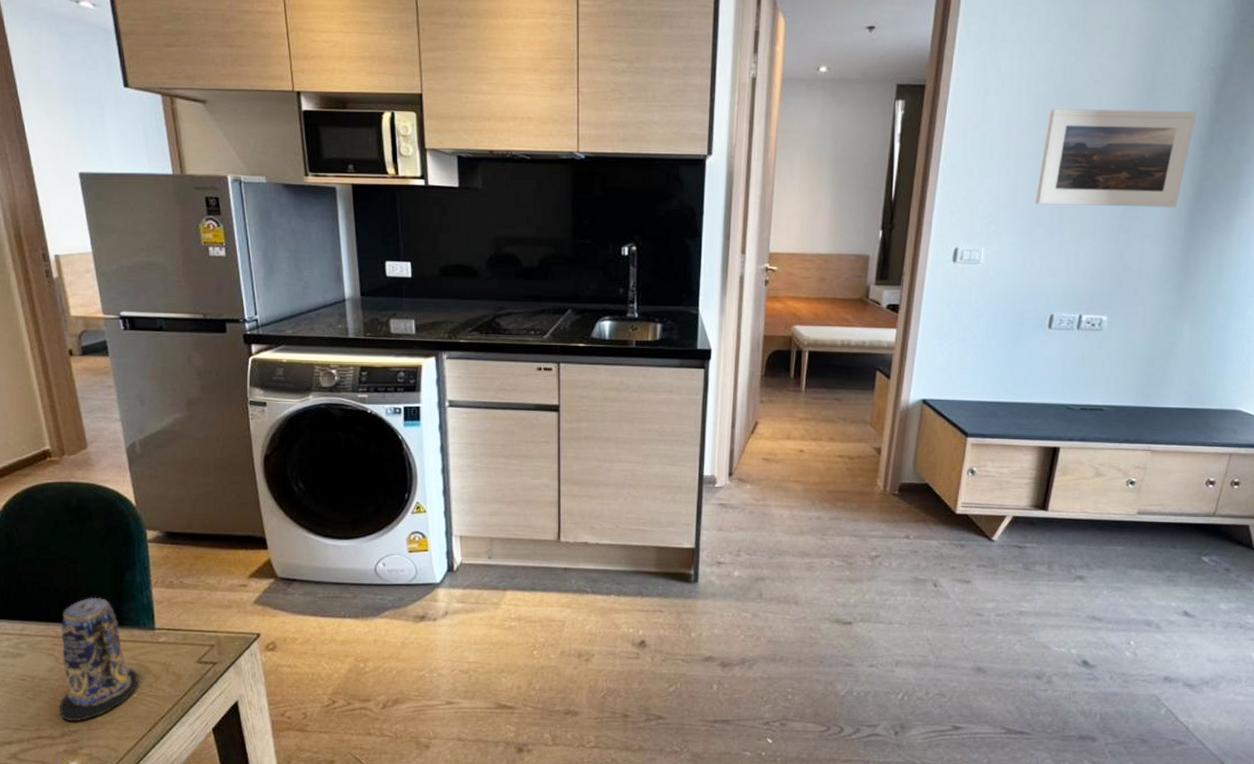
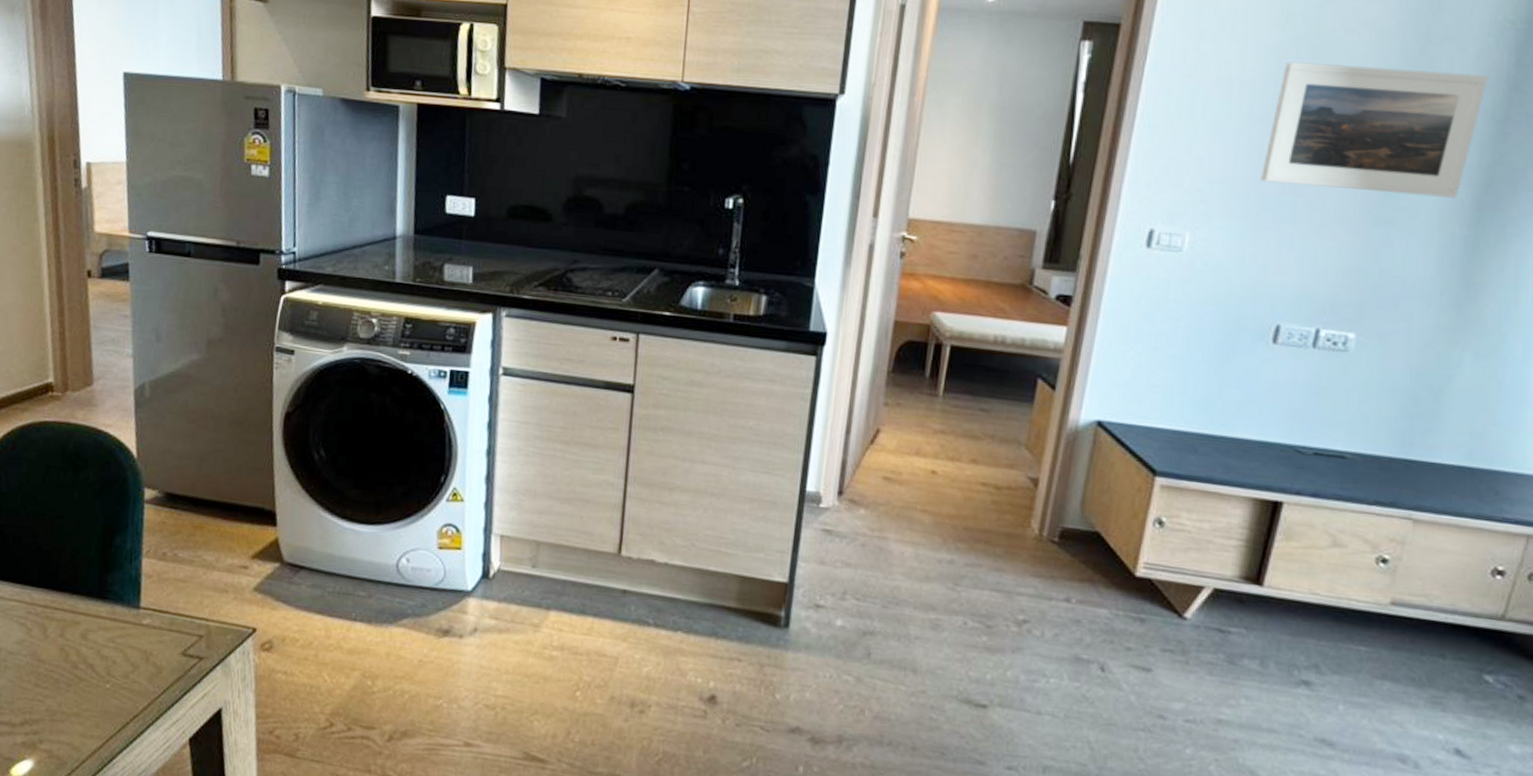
candle: present [59,597,138,722] -> none [22,561,114,710]

